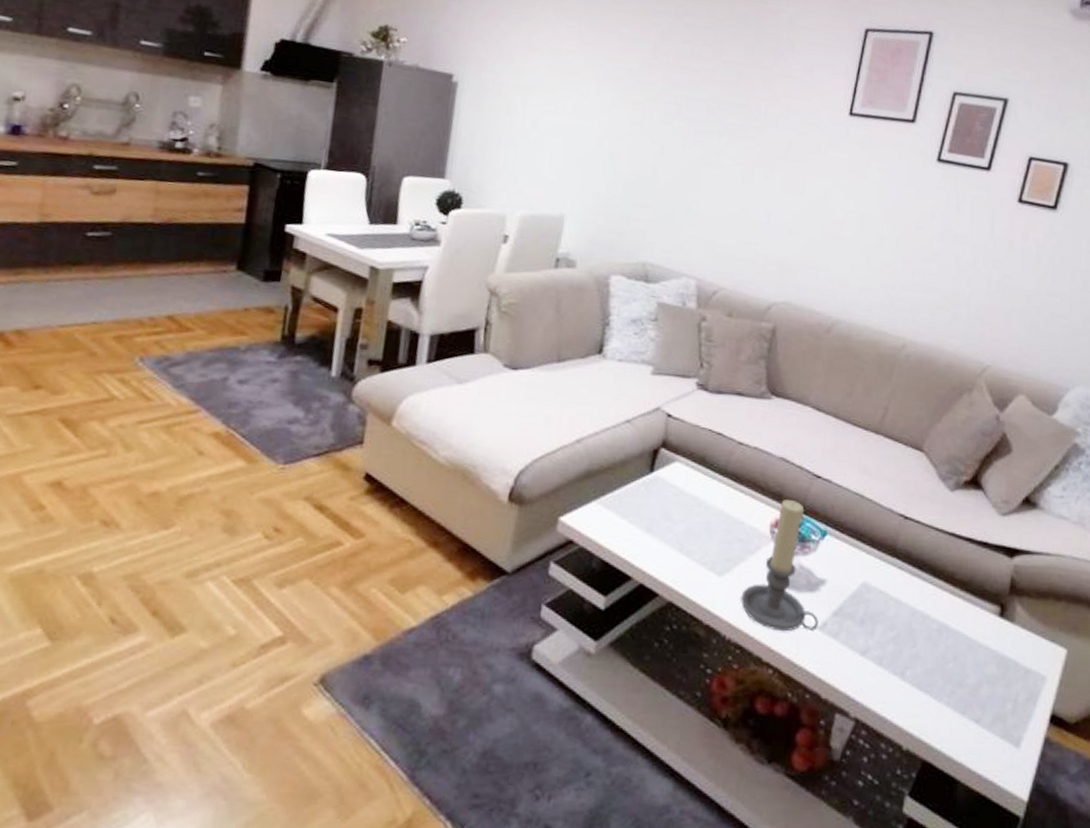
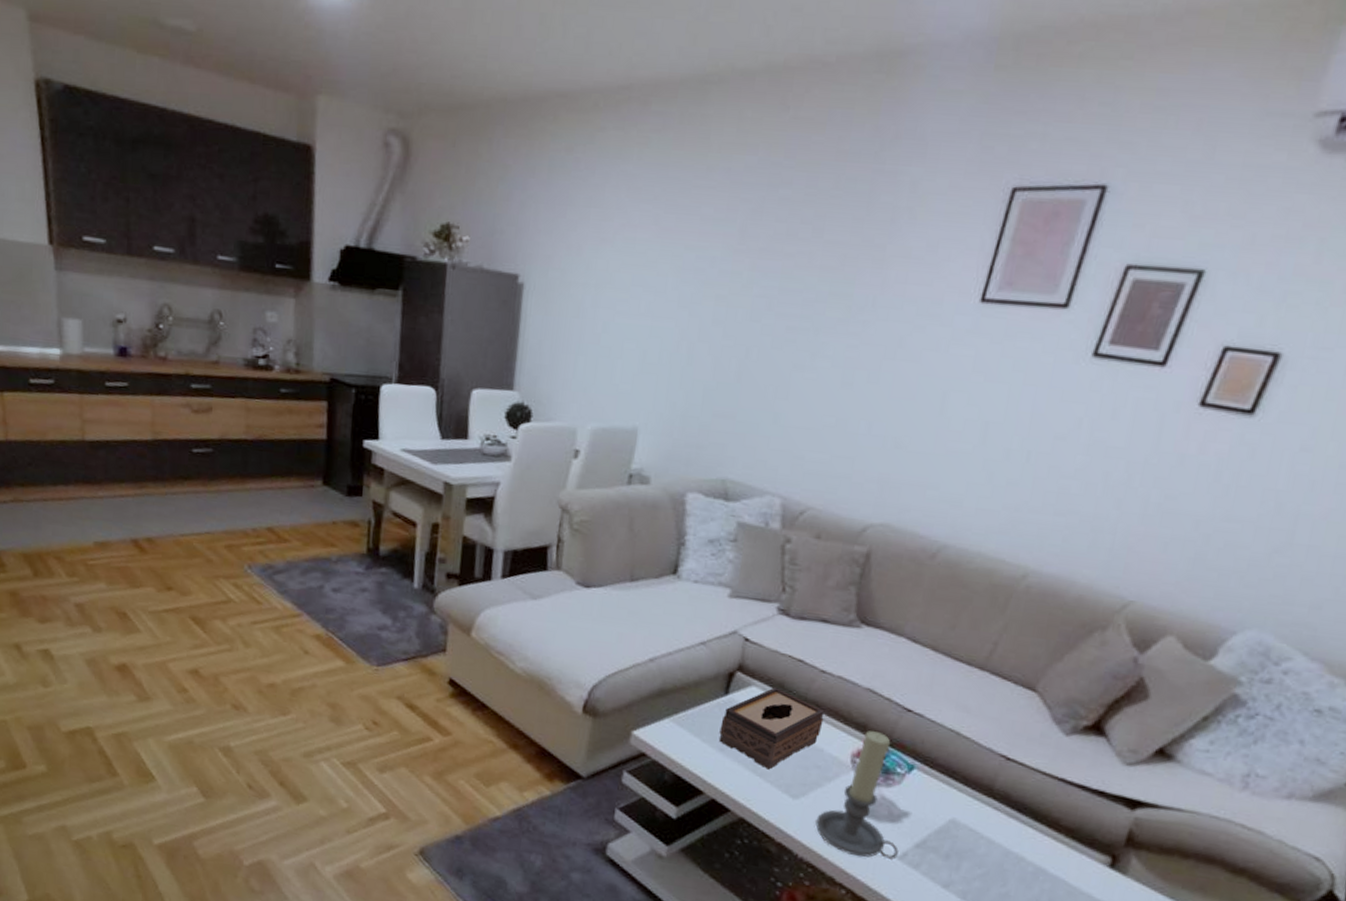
tissue box: none [645,462,744,548] -> present [718,687,825,770]

